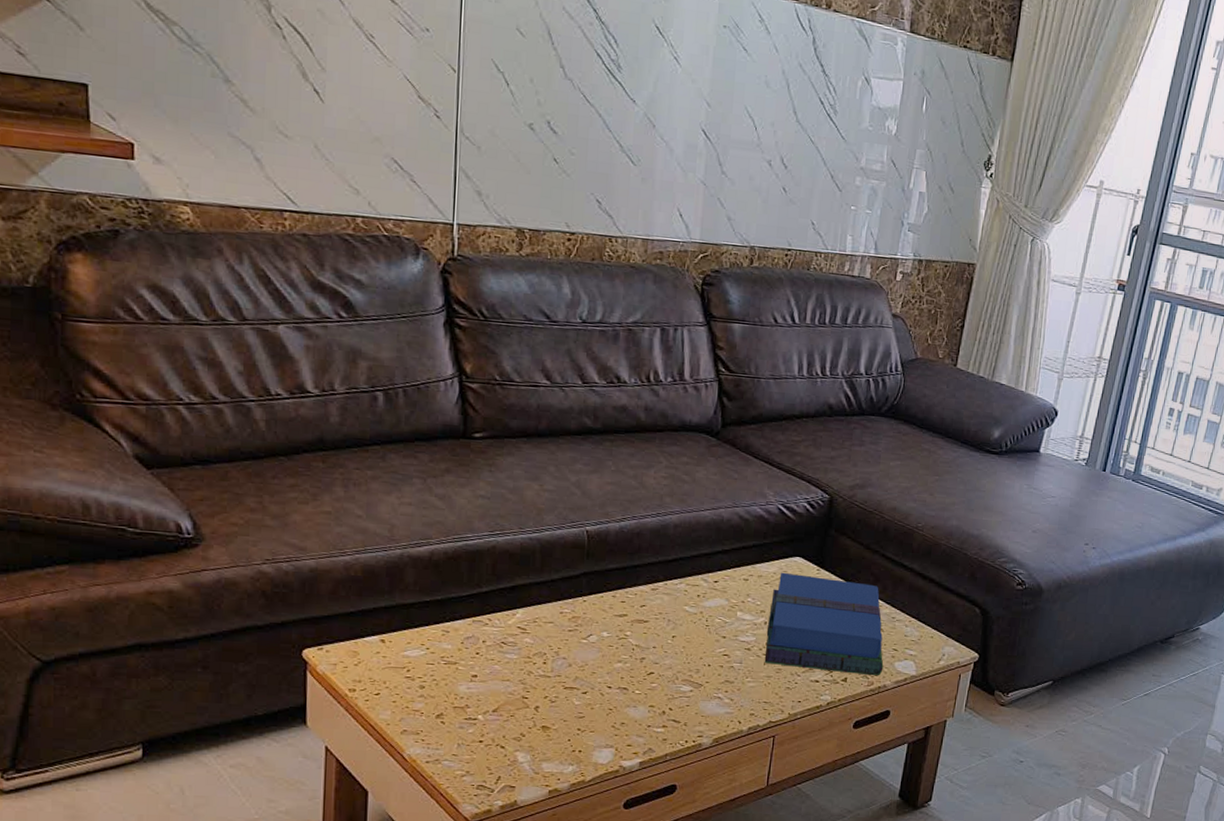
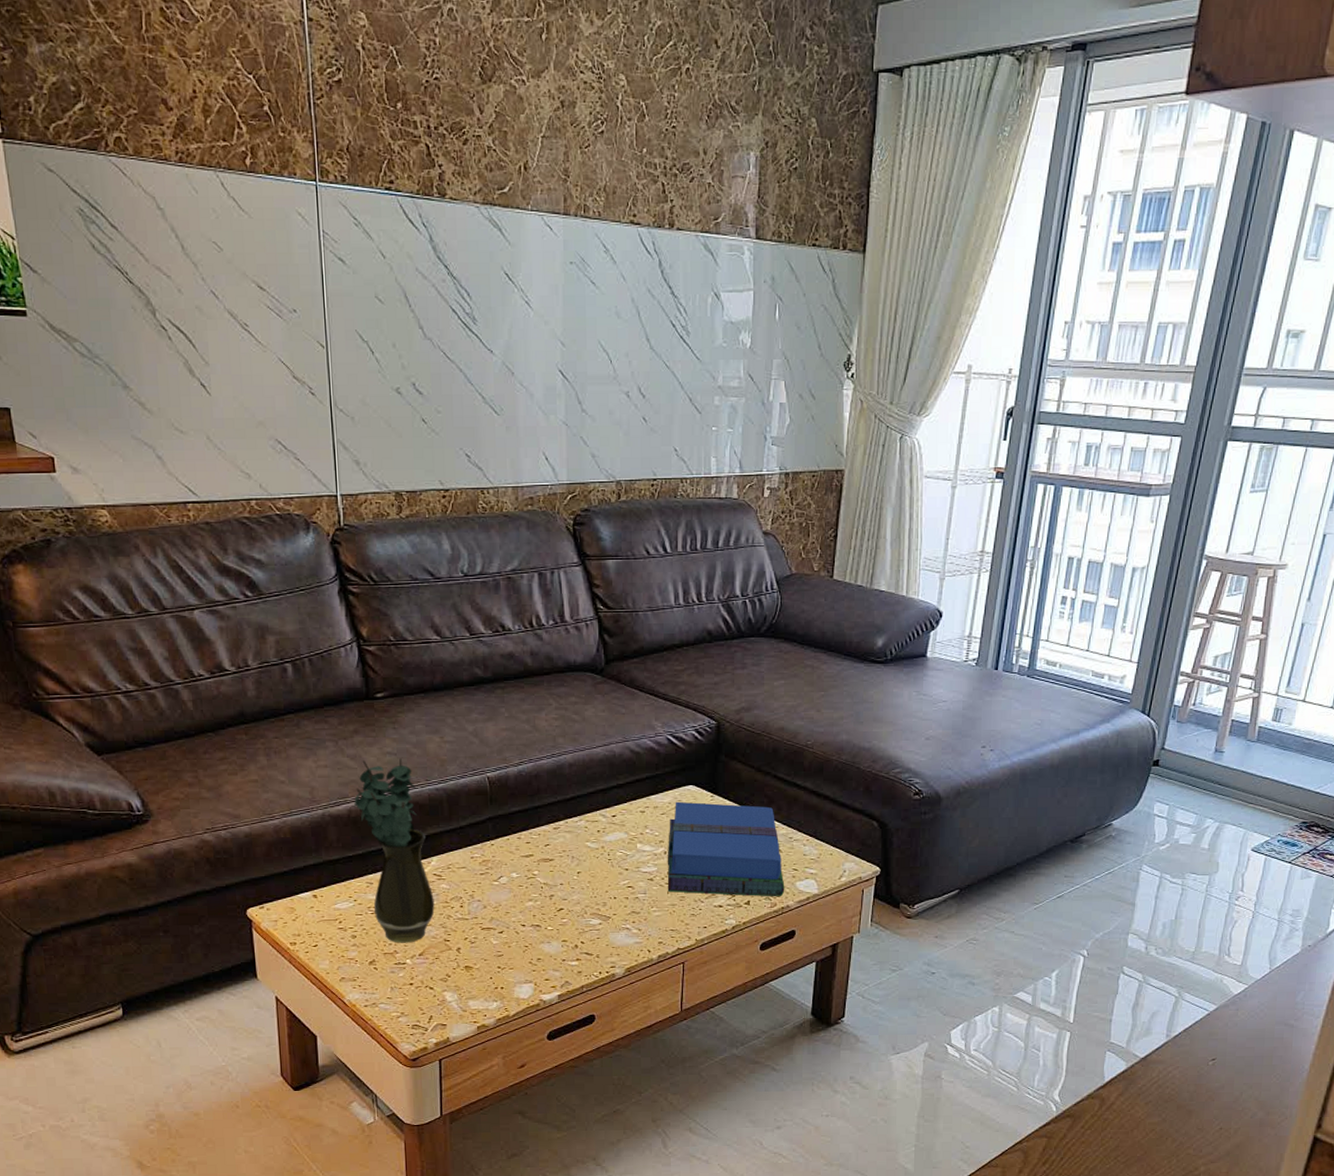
vase: none [437,501,516,698] -> present [354,758,435,943]

